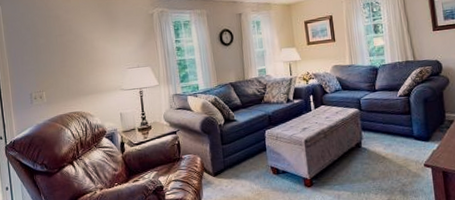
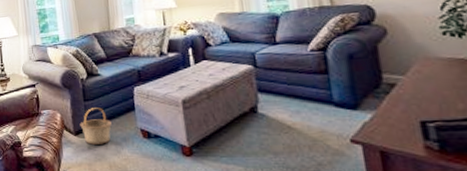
basket: none [218,150,246,184] -> present [80,108,112,145]

